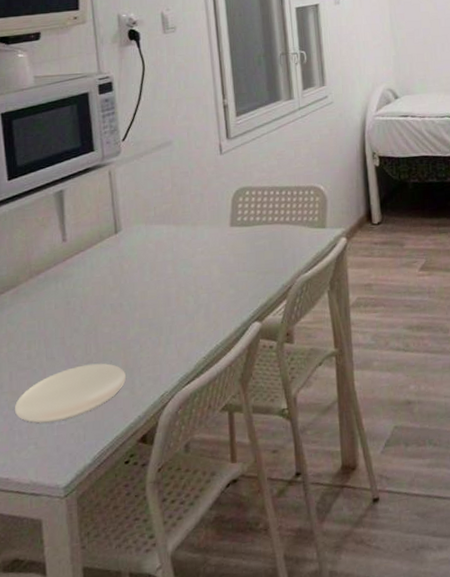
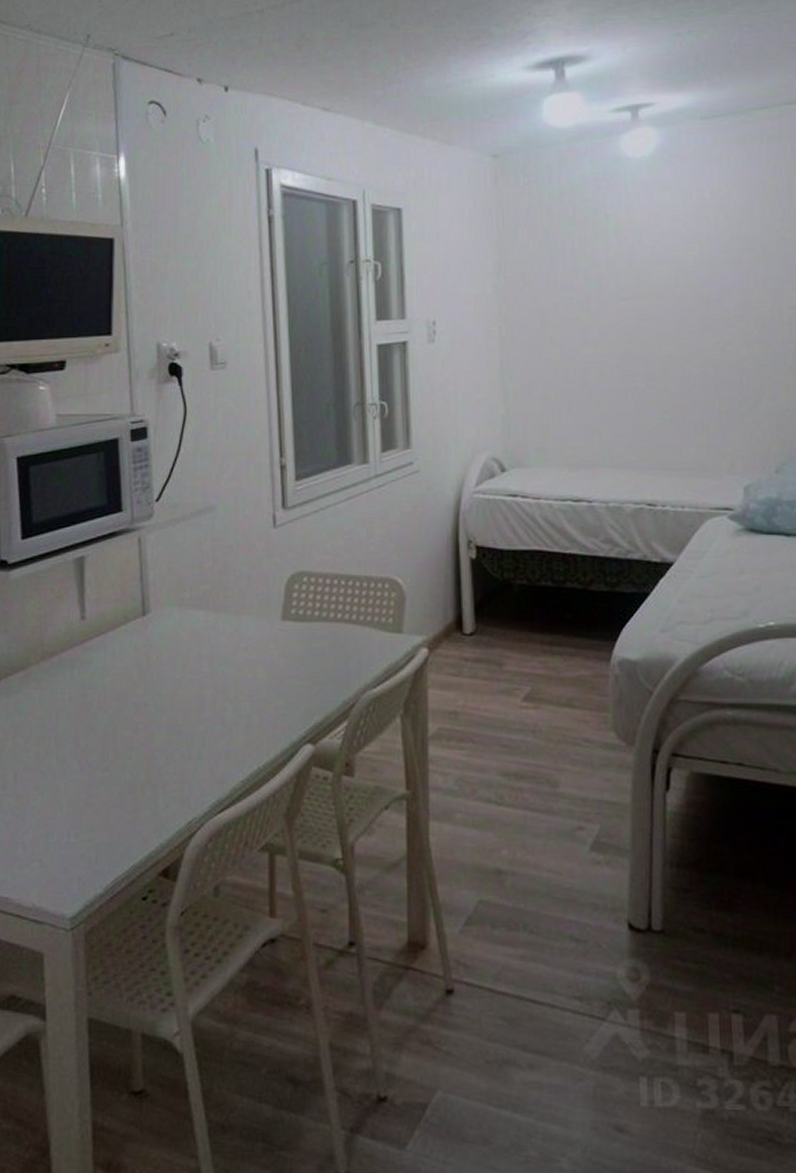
plate: present [14,363,126,424] -> none [17,773,147,839]

